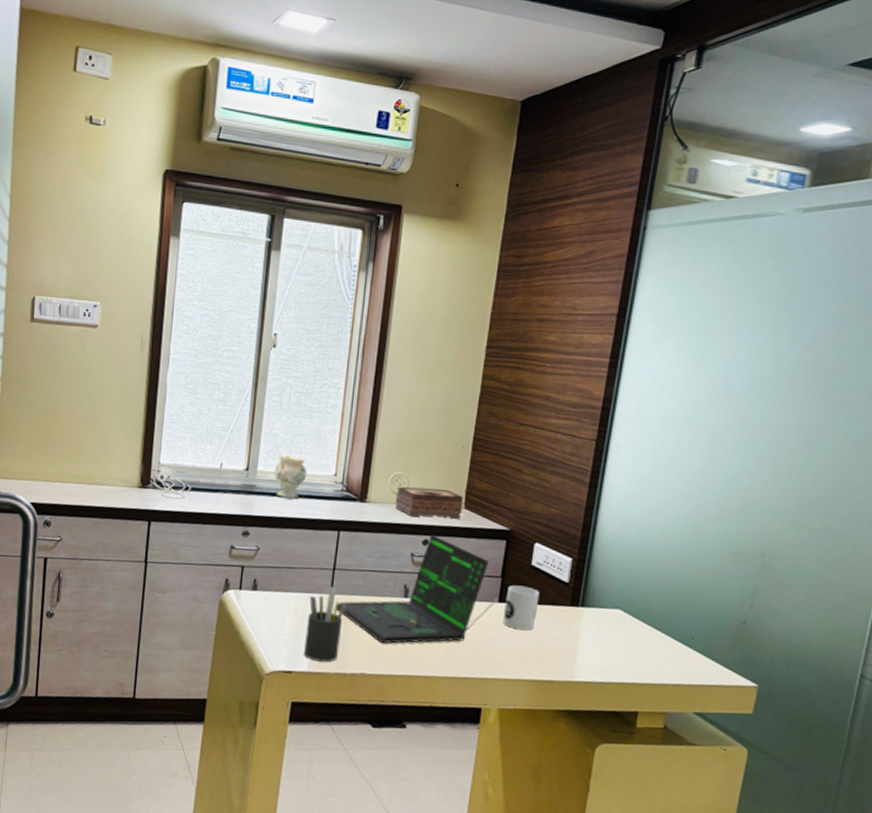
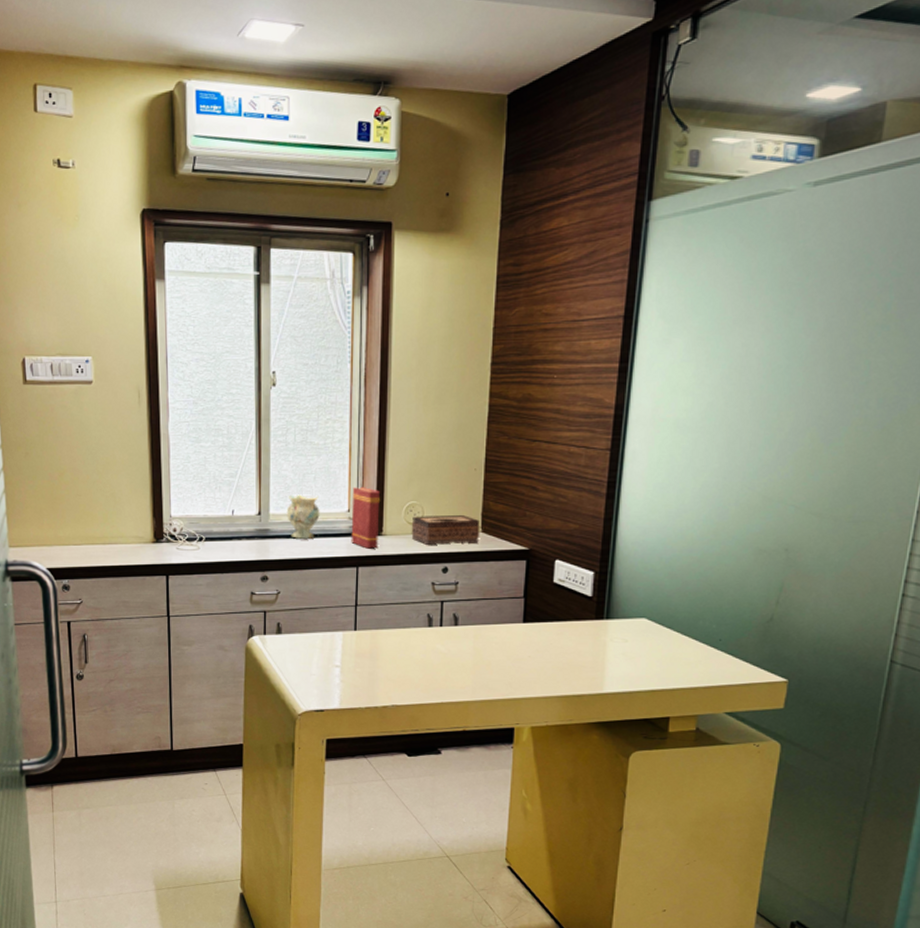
pen holder: present [304,585,347,662] -> none [334,622,372,697]
book: none [335,452,368,515] -> present [351,487,381,549]
laptop: present [336,535,499,644] -> none [362,562,523,675]
mug: present [502,585,540,631] -> none [528,604,564,648]

